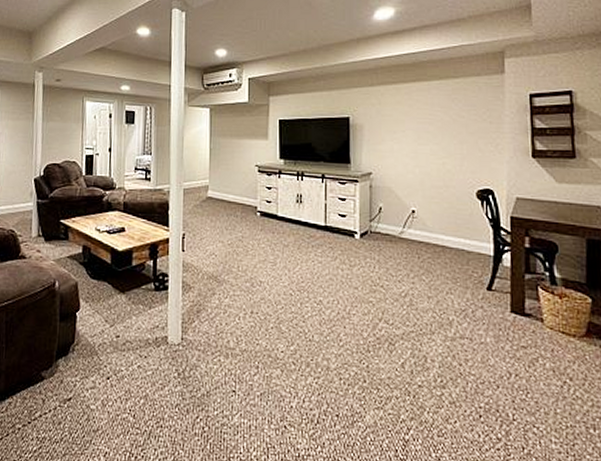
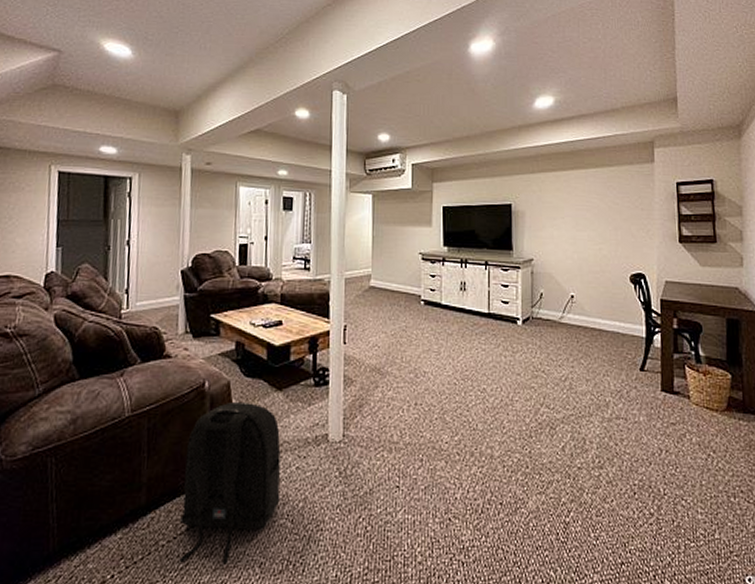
backpack: none [33,301,125,451] -> present [179,401,282,565]

